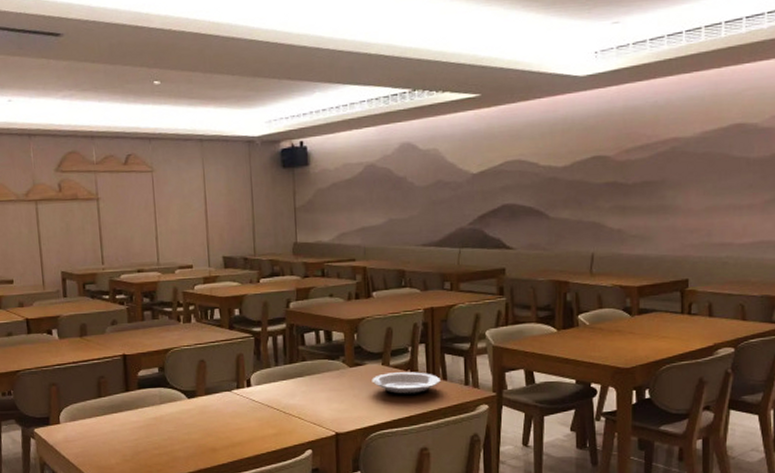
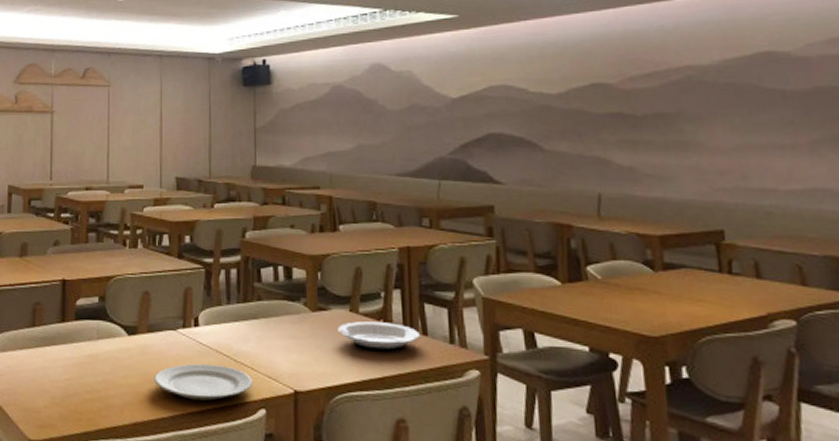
plate: none [214,417,300,447] -> present [154,364,253,401]

